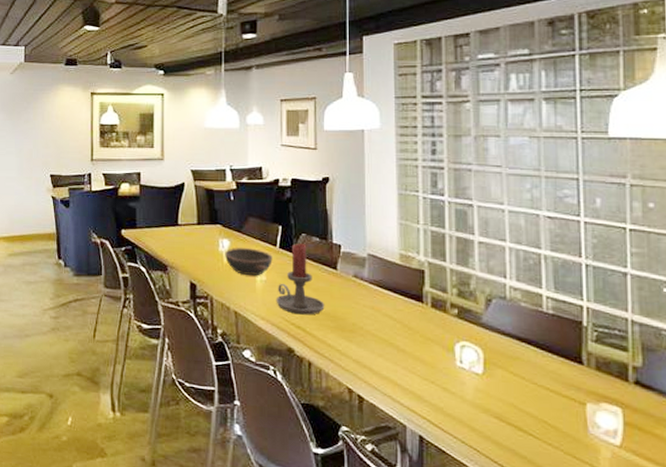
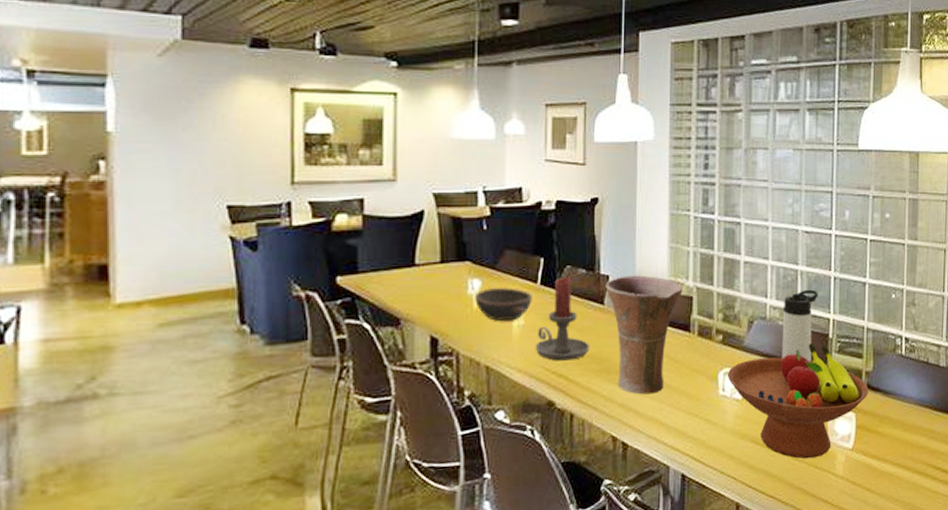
vase: none [338,246,414,355] -> present [605,275,683,395]
fruit bowl: none [464,328,638,448] -> present [727,343,869,459]
thermos bottle: none [525,274,567,348] -> present [781,289,818,362]

